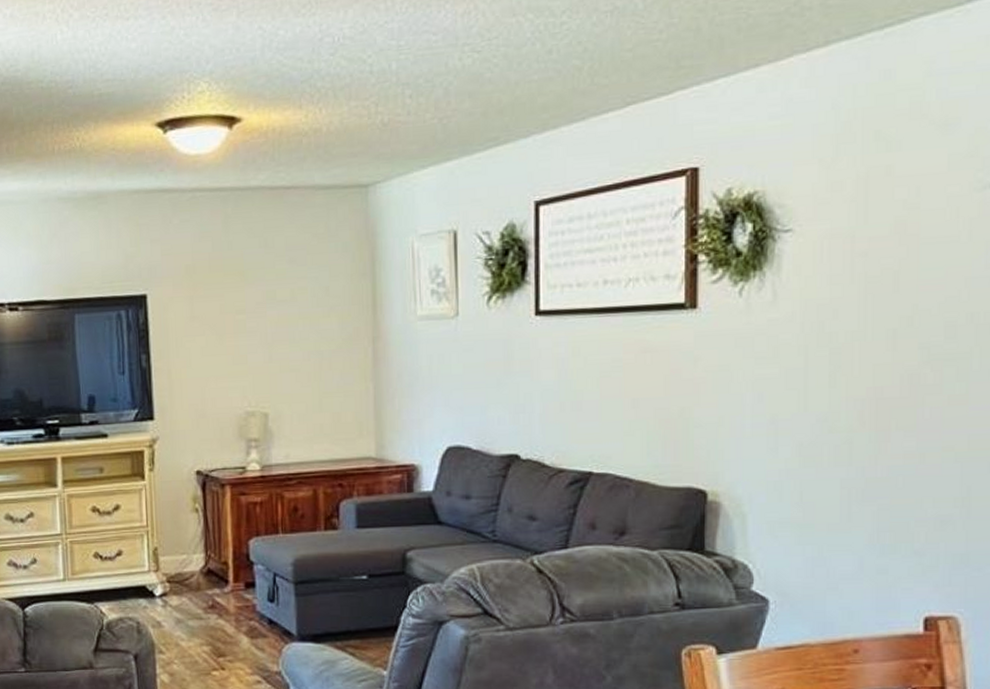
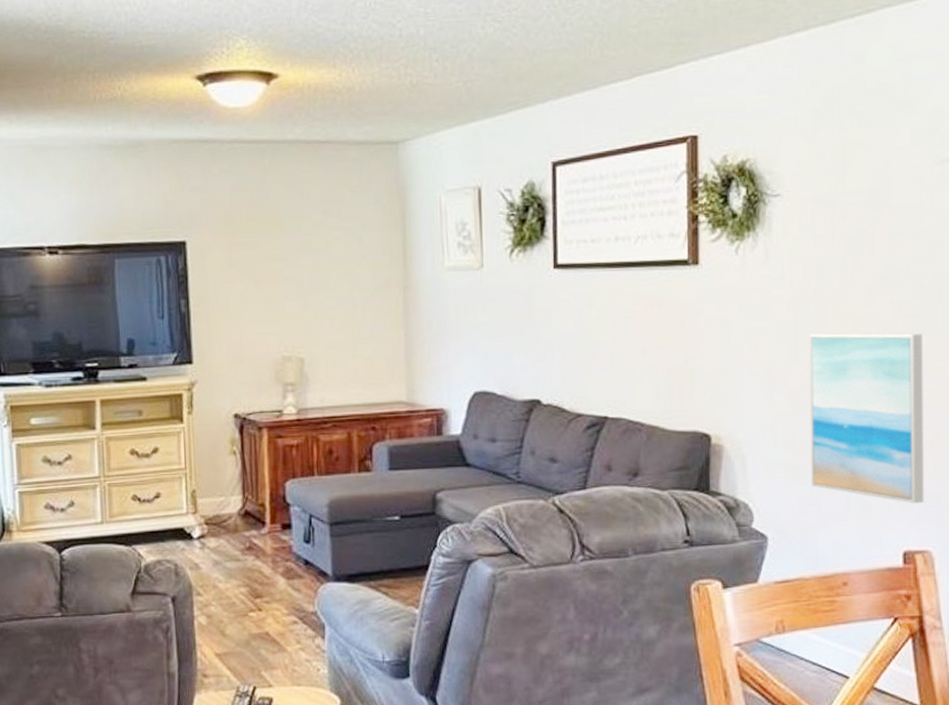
wall art: none [819,379,954,566] -> present [808,333,924,504]

